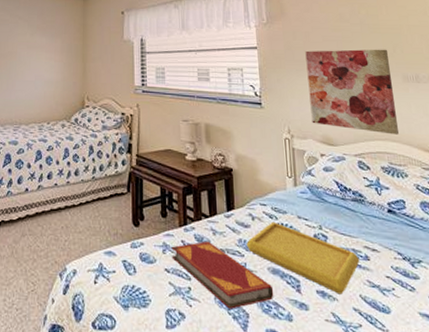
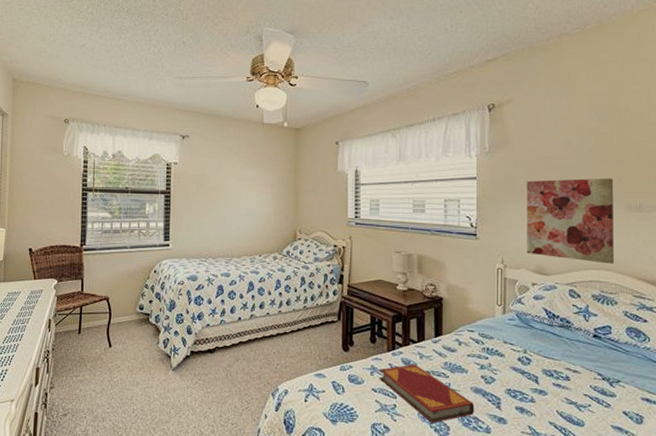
serving tray: present [246,221,360,295] -> none [452,346,560,410]

